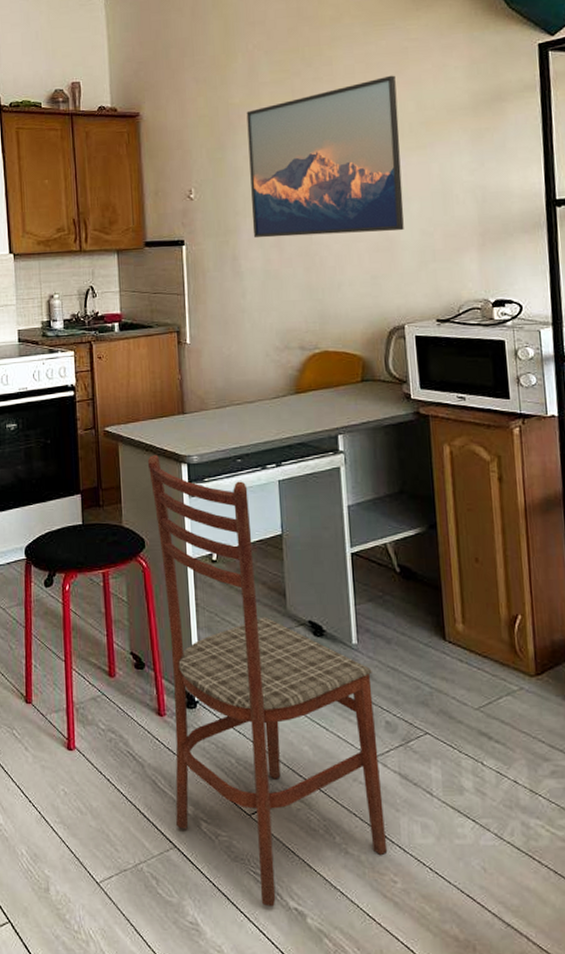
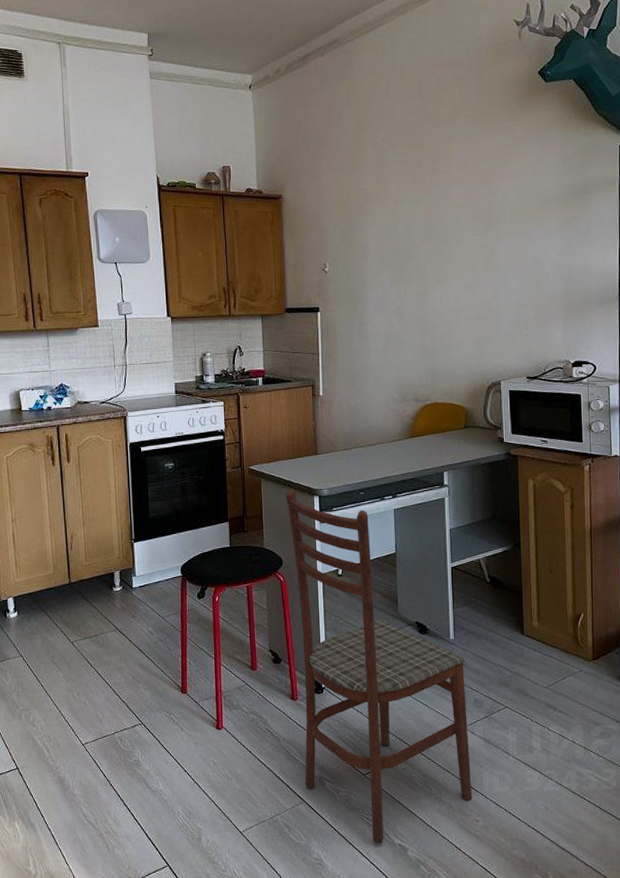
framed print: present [246,75,404,238] -> none [374,168,504,307]

